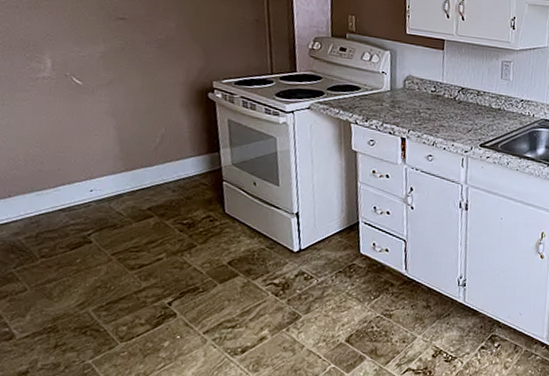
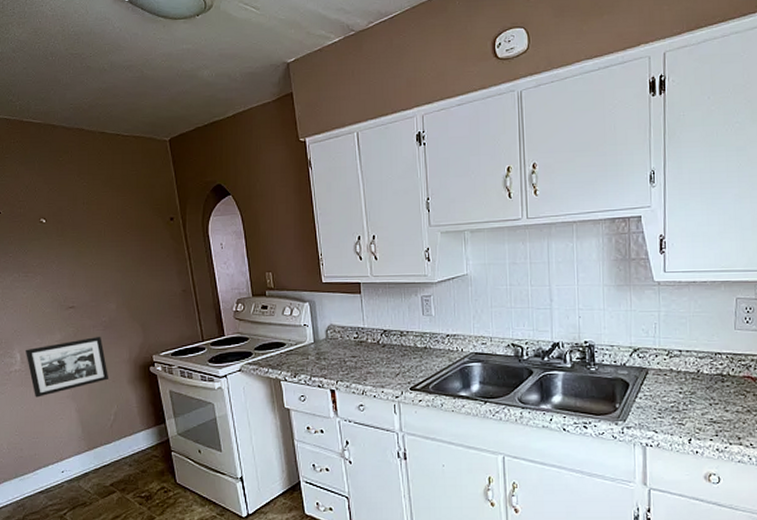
picture frame: none [58,53,159,110] -> present [26,336,109,398]

